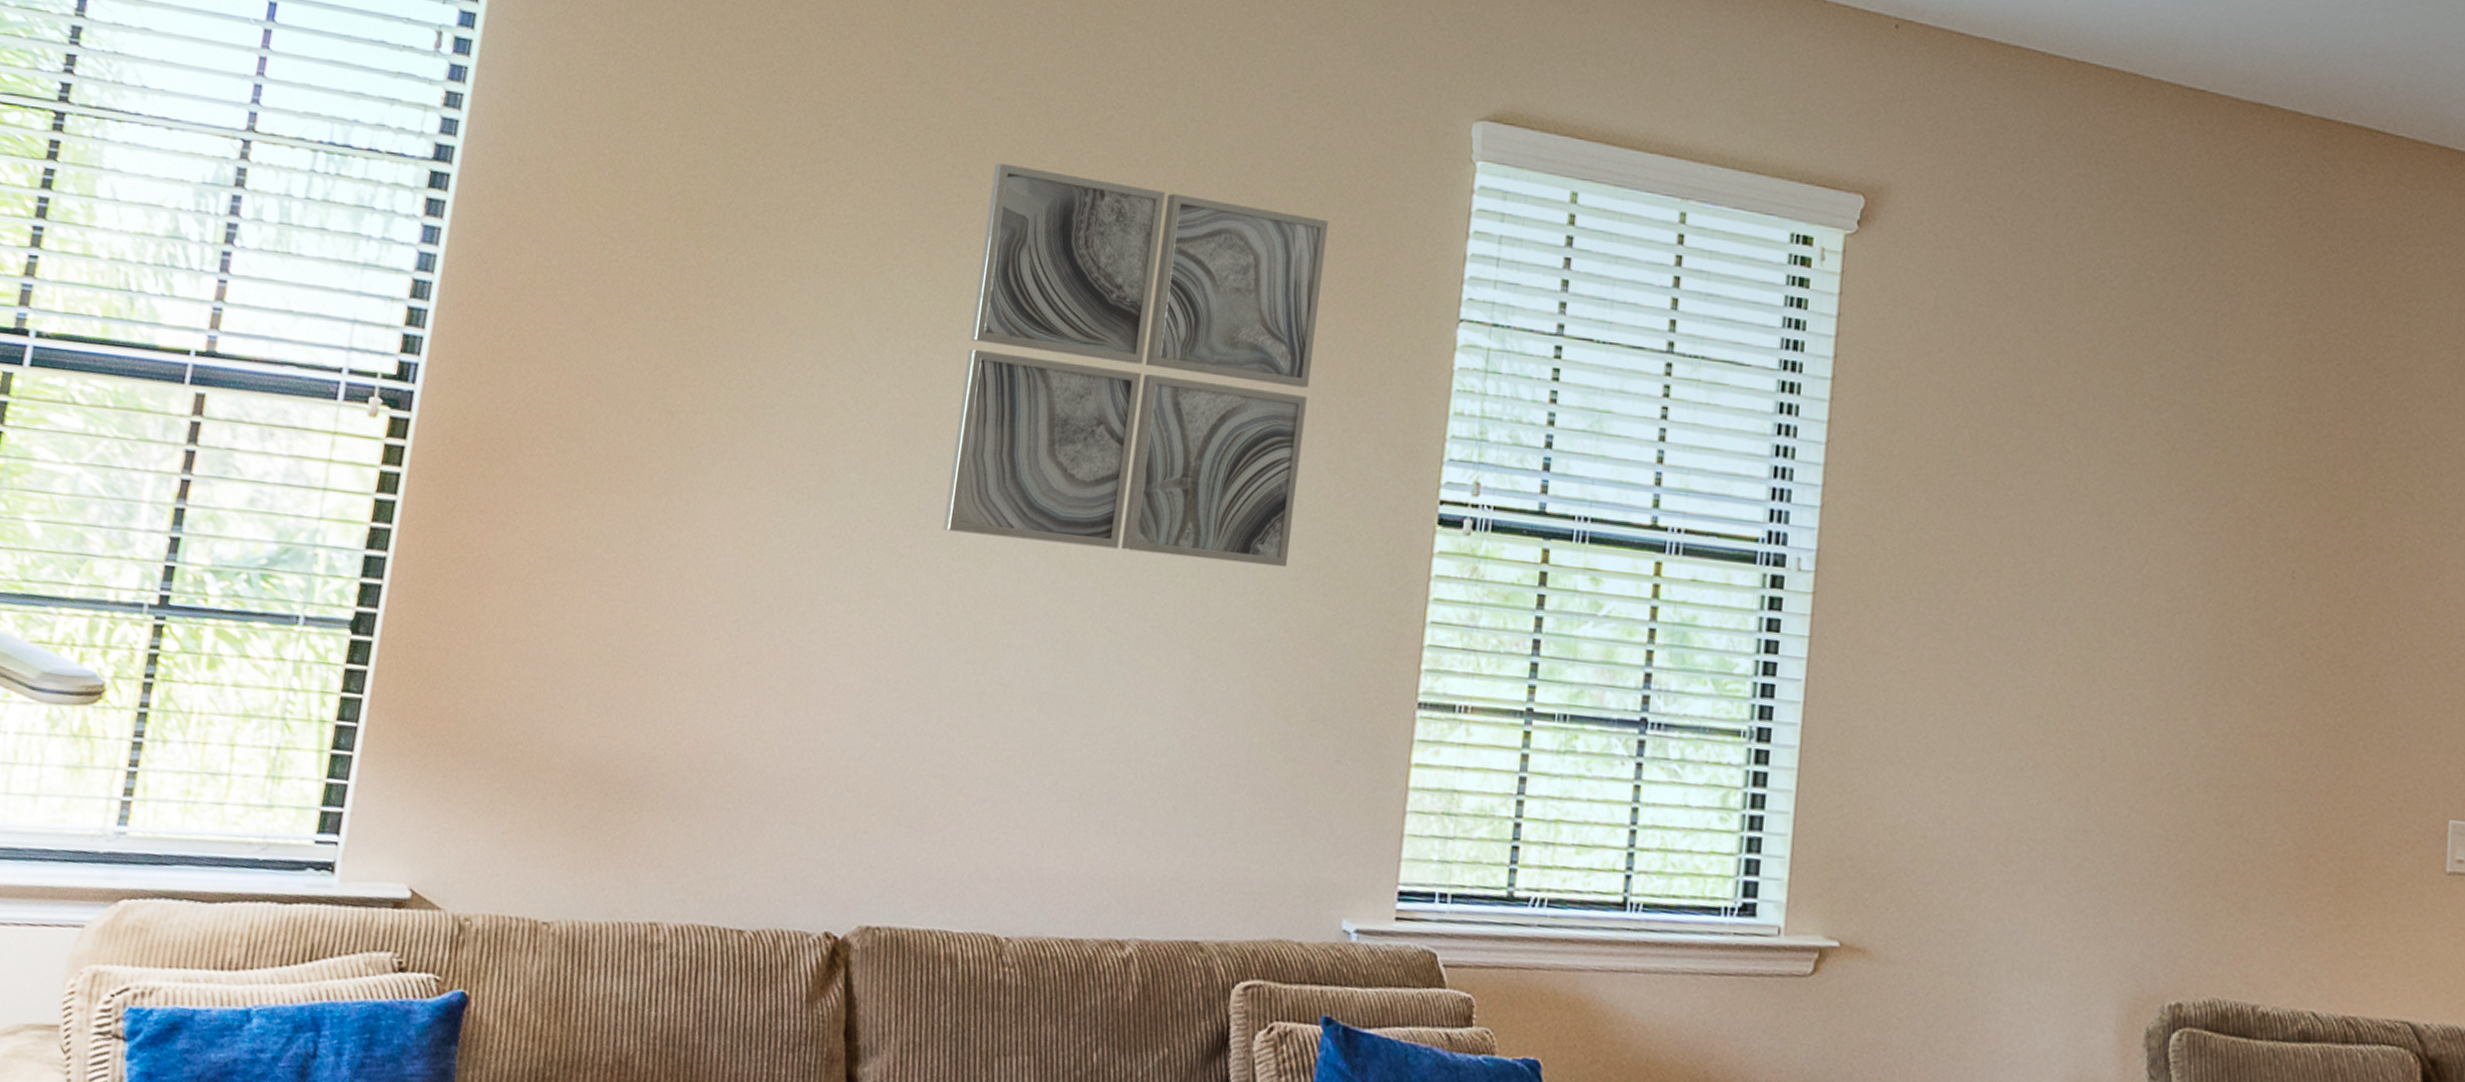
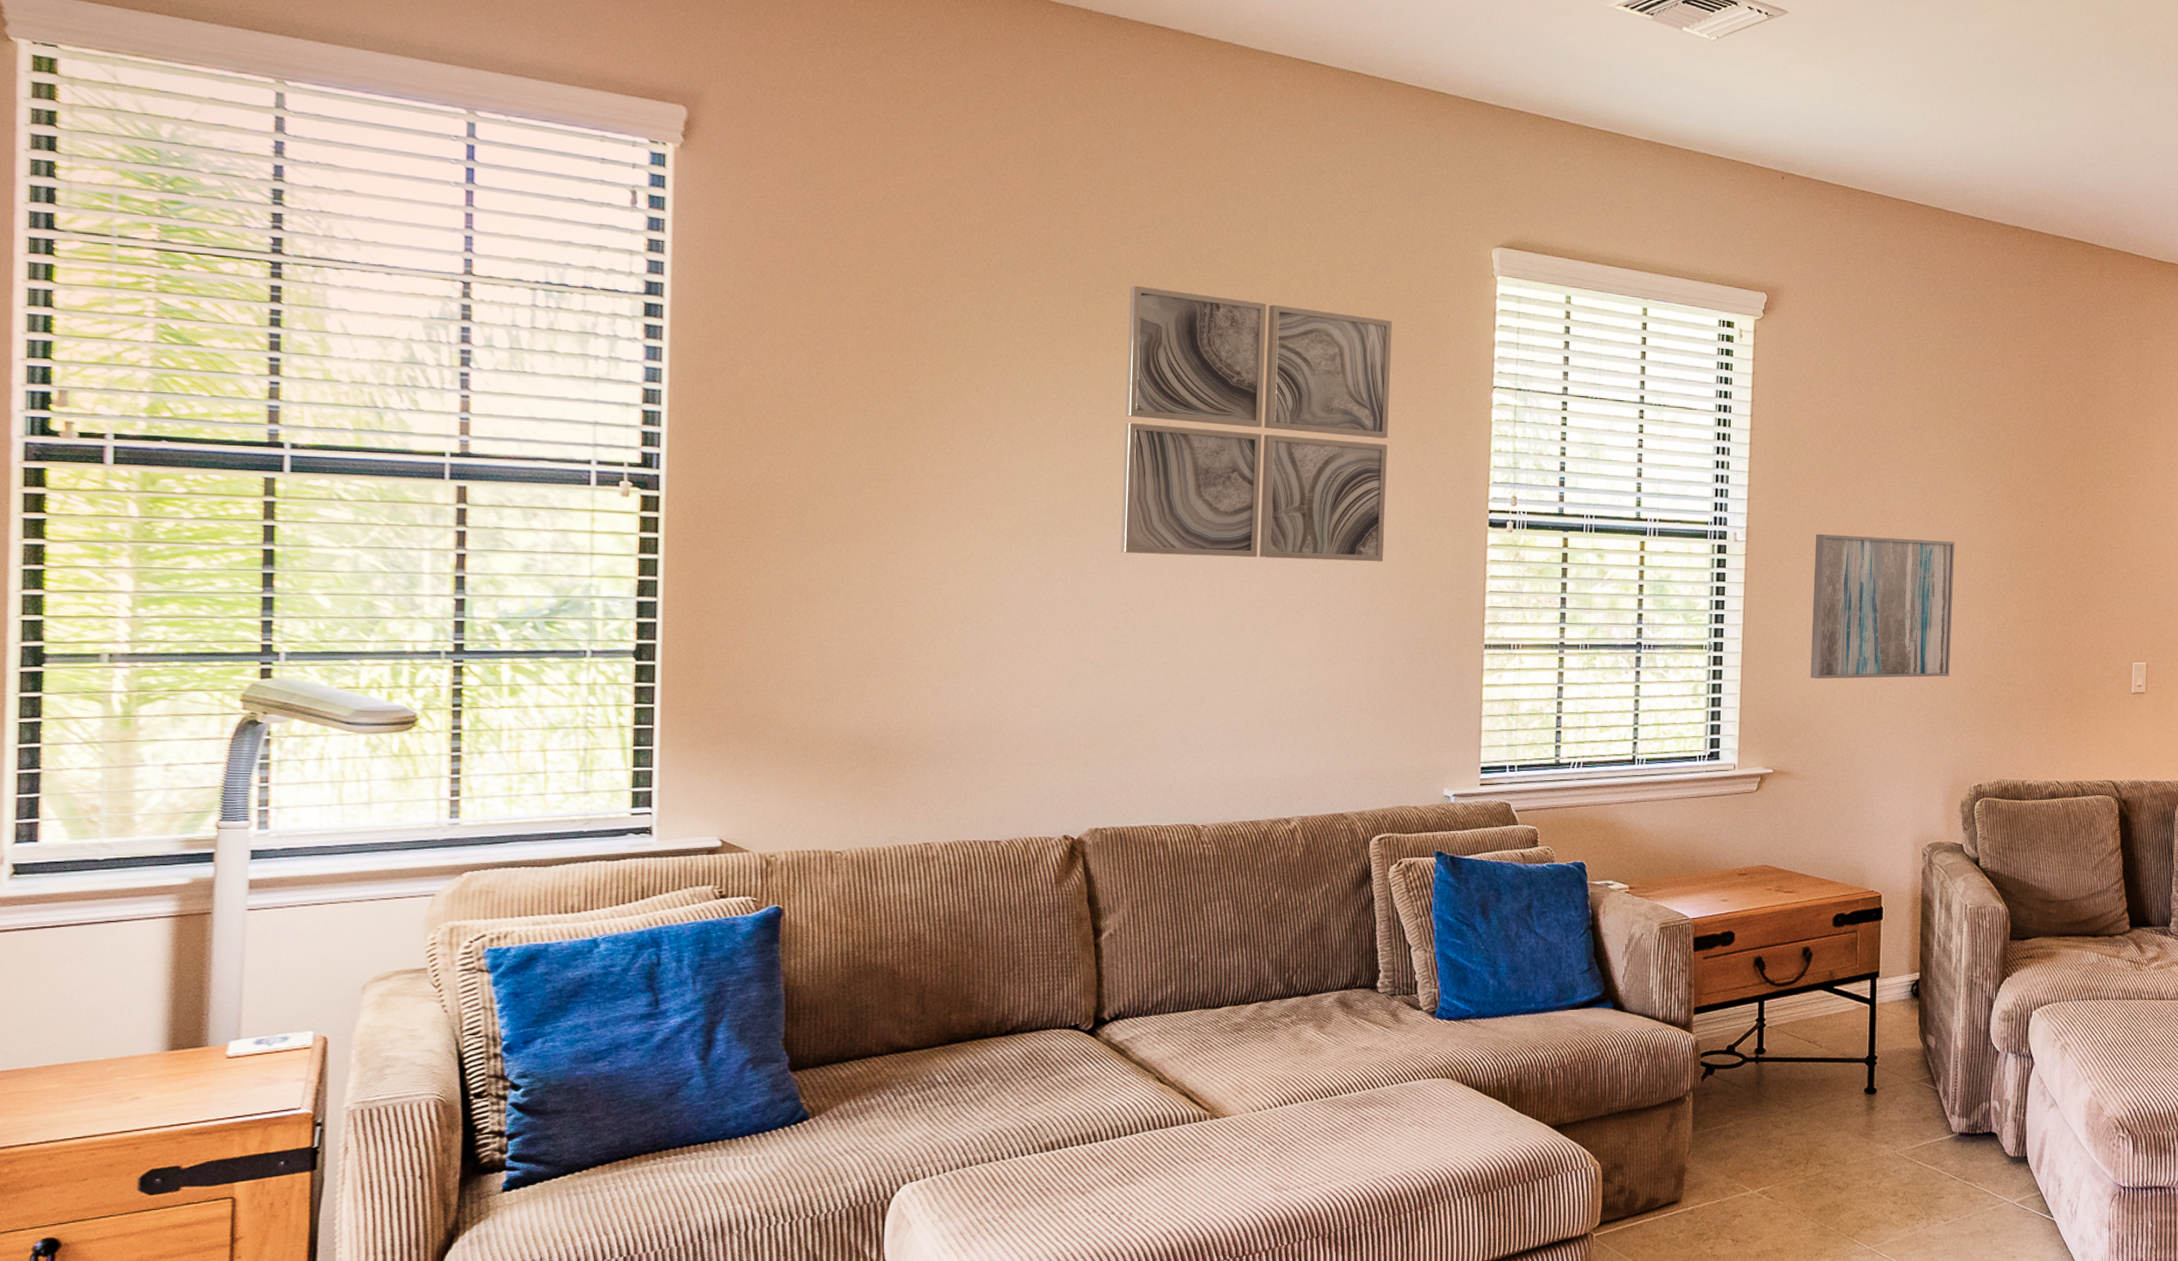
wall art: none [1905,567,2148,816] -> present [1810,534,1955,680]

